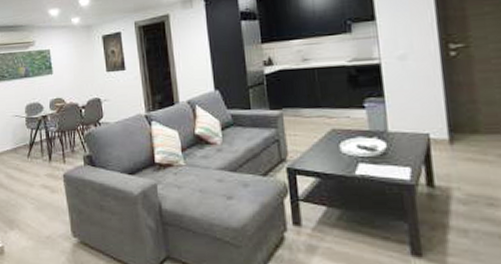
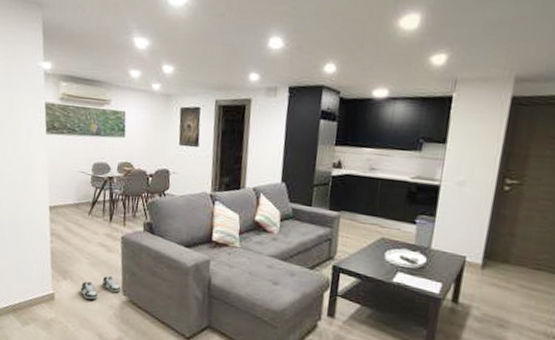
shoe: none [28,218,71,248] -> present [80,276,122,300]

